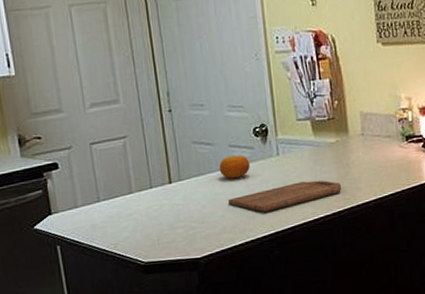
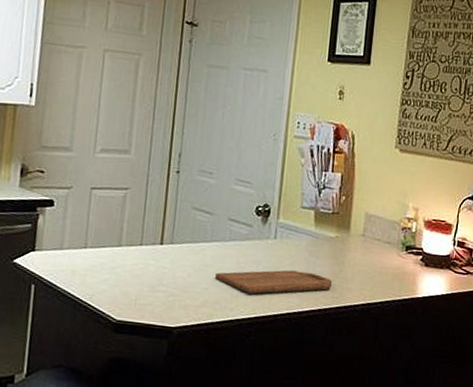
fruit: present [219,154,250,179] -> none [213,229,245,253]

